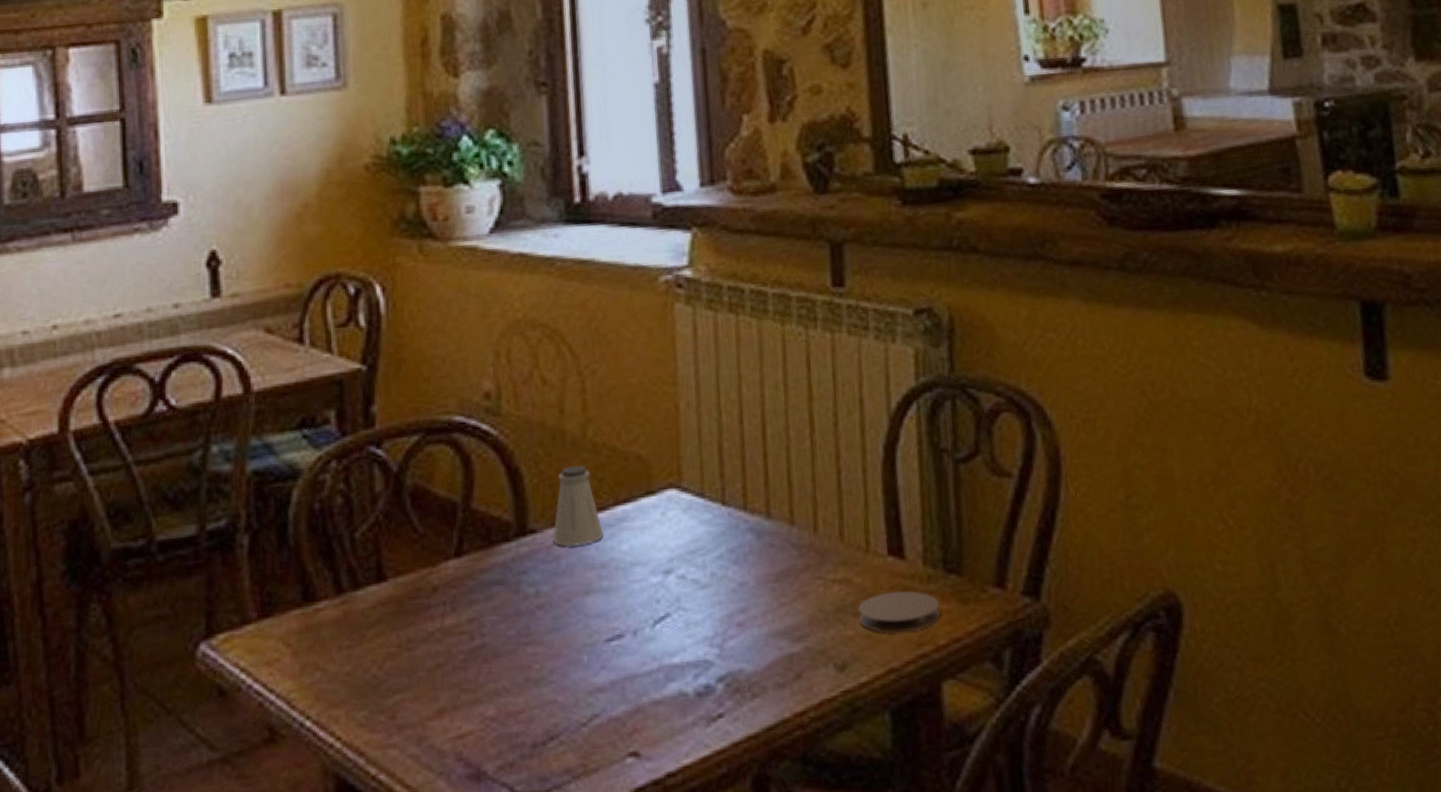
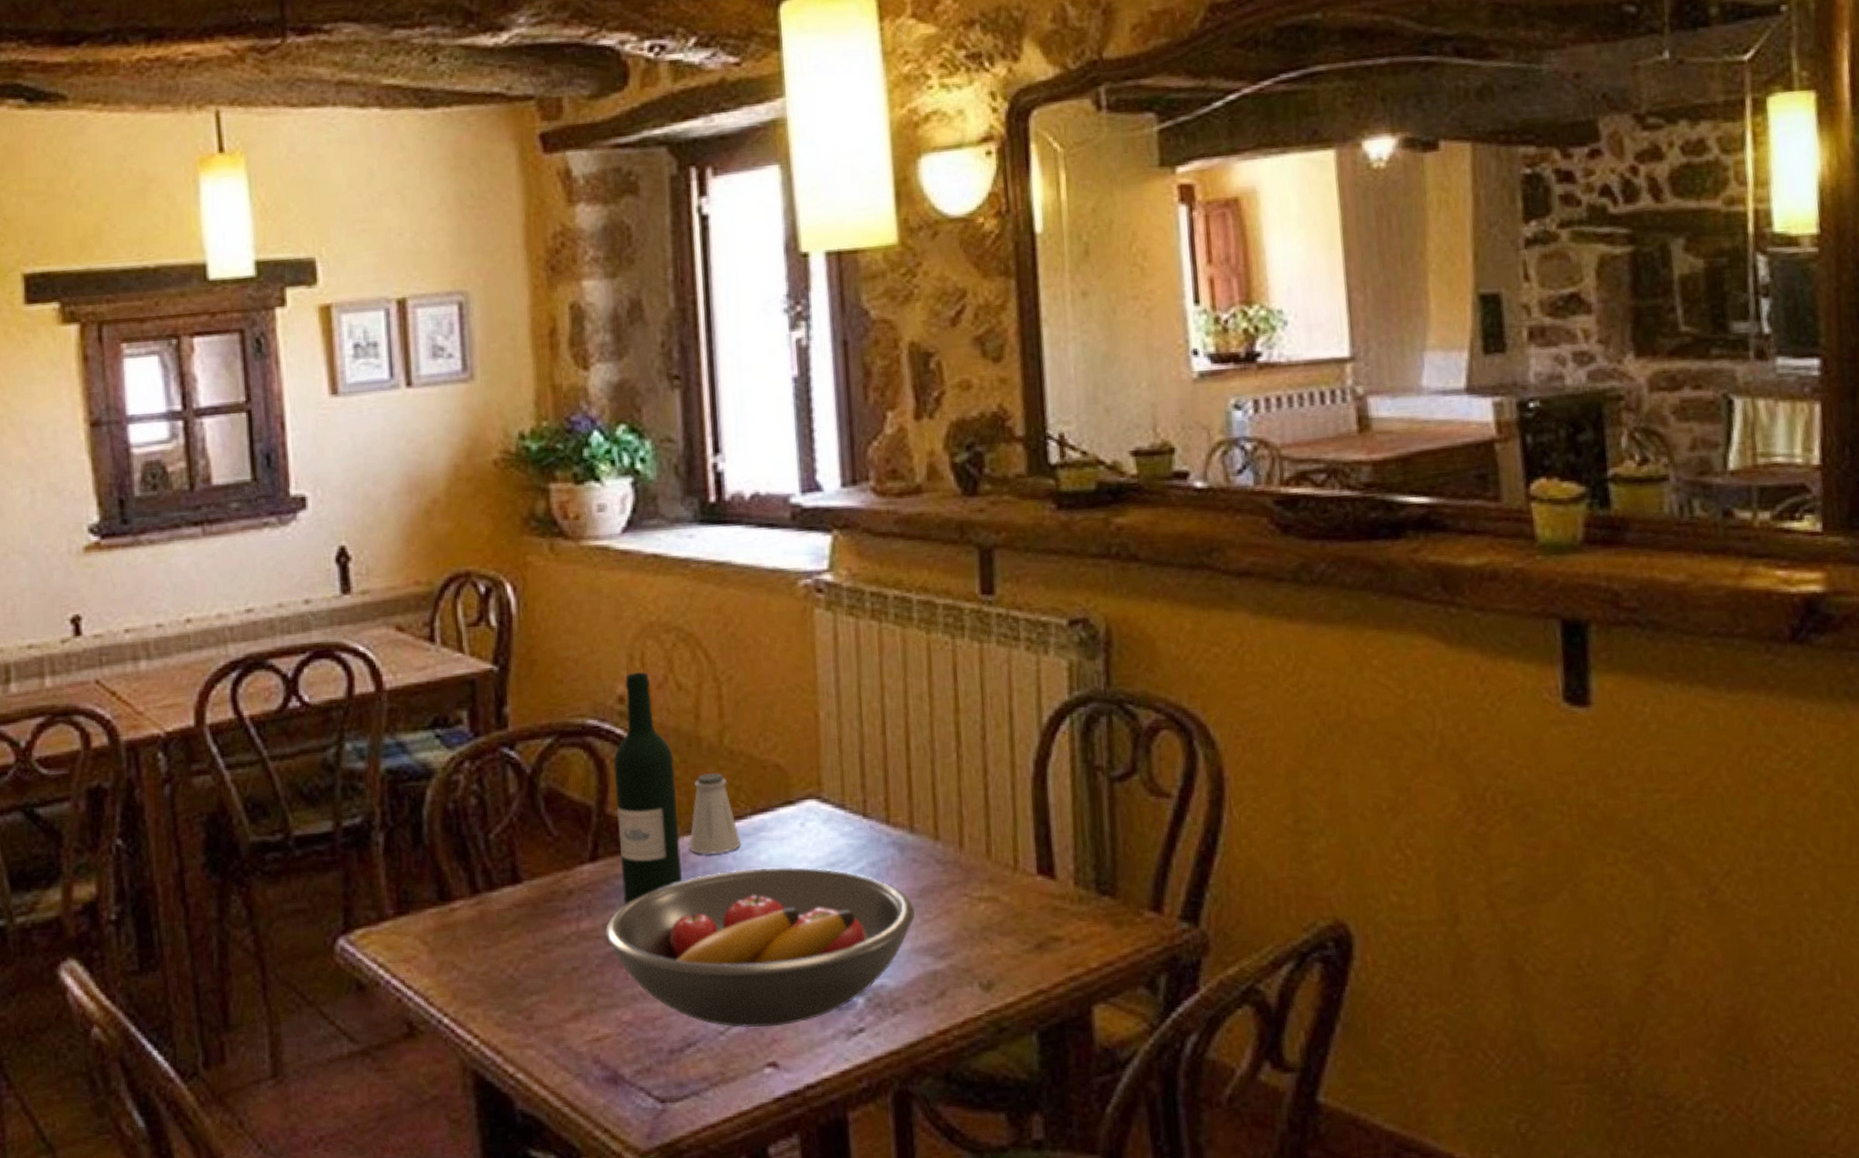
fruit bowl: none [468,556,772,719] -> present [604,867,916,1028]
wine bottle: none [479,368,546,600] -> present [613,671,682,906]
coaster: present [858,591,940,633] -> none [1005,911,1092,954]

